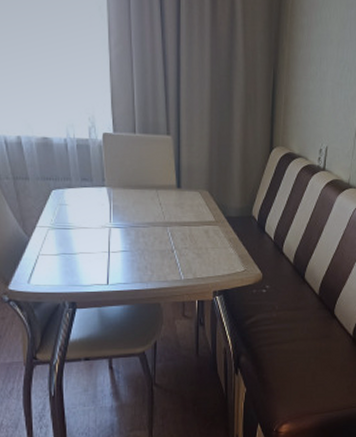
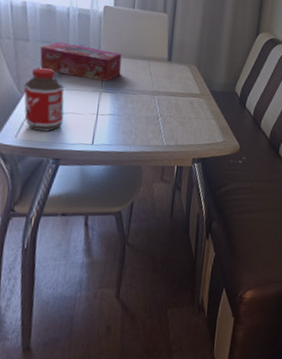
bottle: none [30,207,75,274] -> present [23,68,64,132]
tissue box: none [41,177,129,216] -> present [40,41,122,82]

